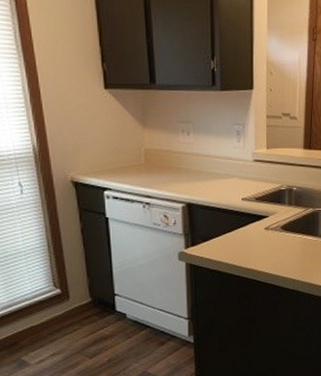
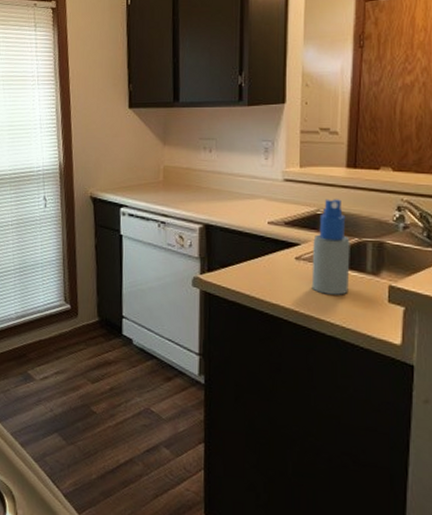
spray bottle: none [278,176,307,257] -> present [311,199,350,295]

